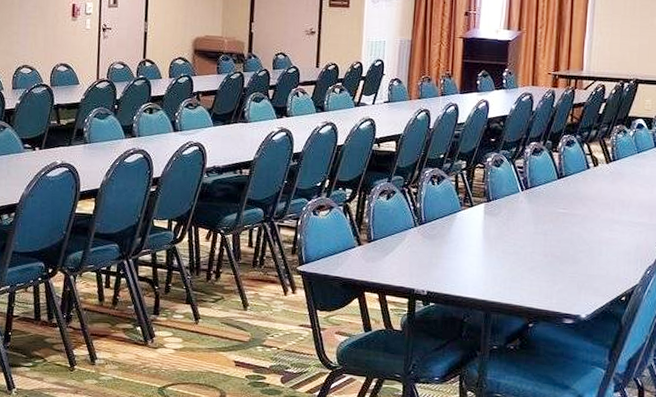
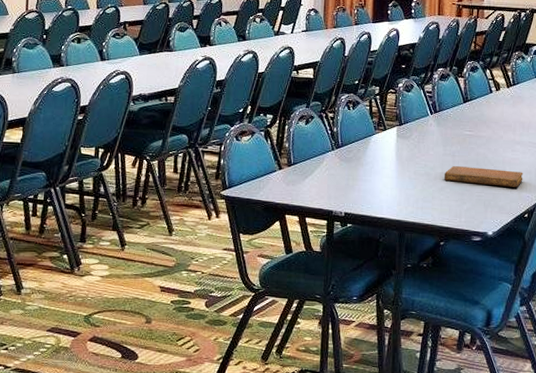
notebook: none [535,245,622,269] -> present [444,166,523,187]

